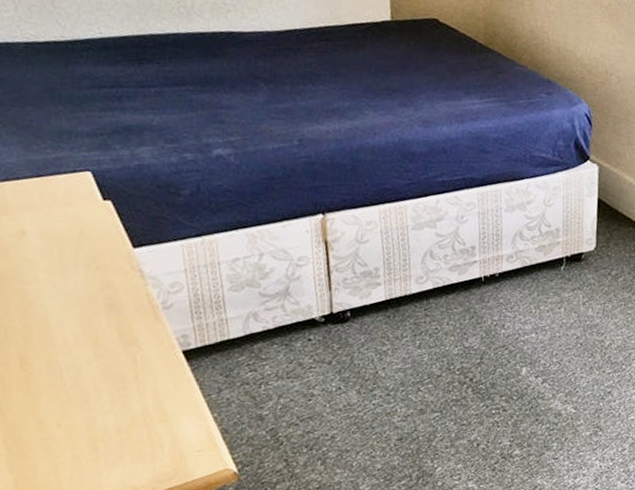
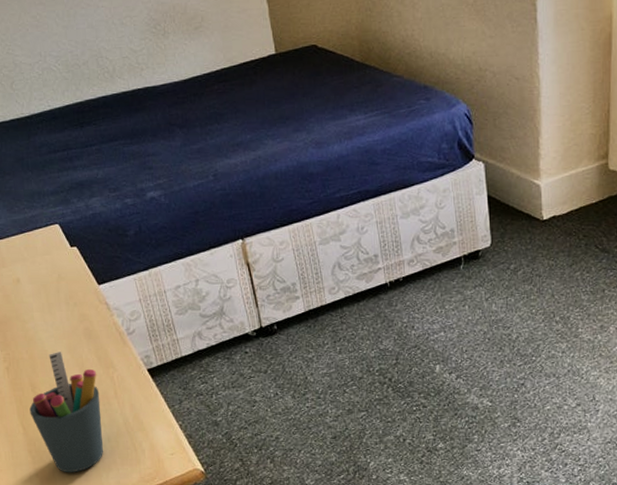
pen holder: none [13,322,115,470] -> present [29,352,103,473]

